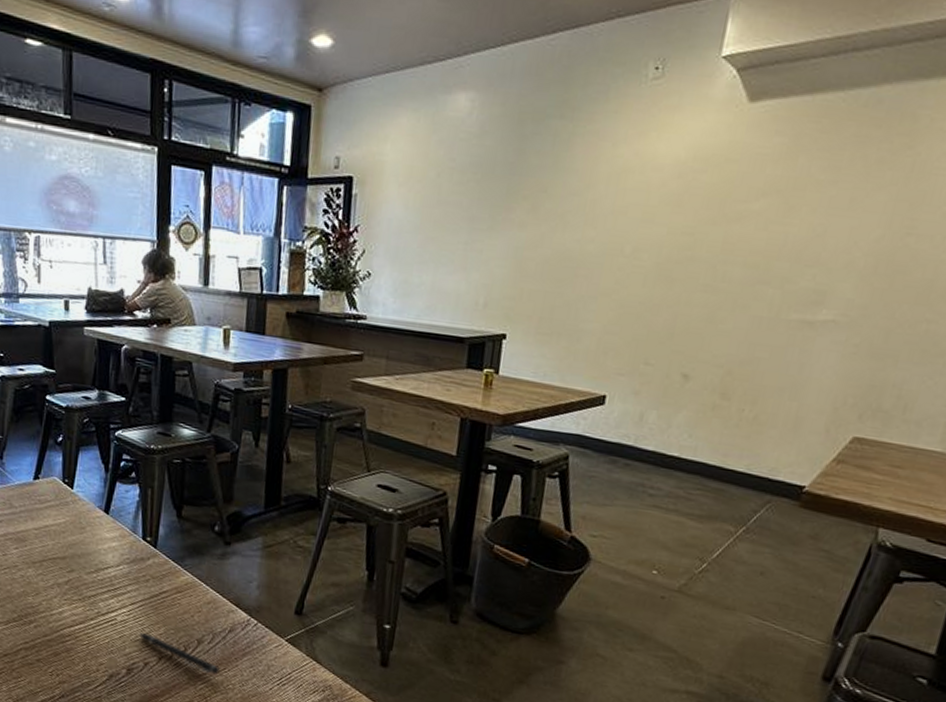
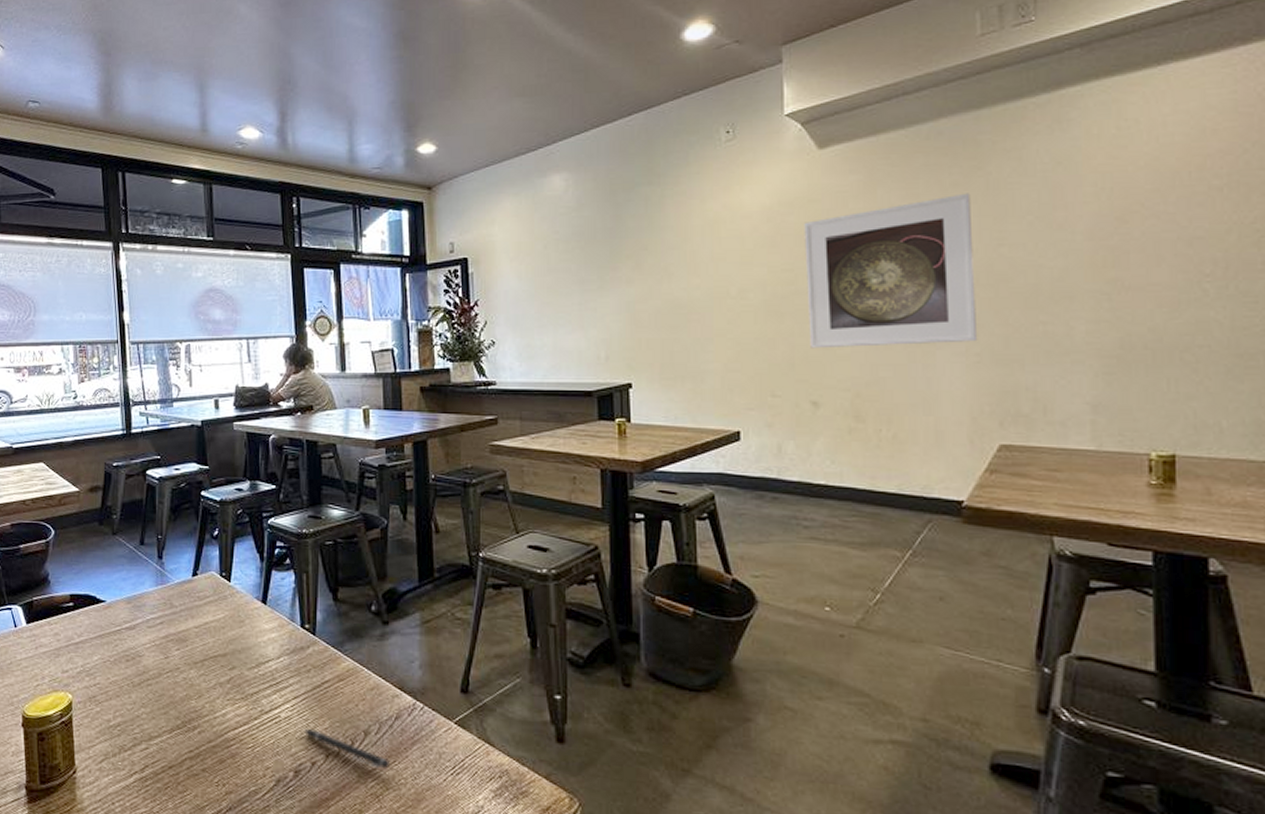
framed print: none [693,172,893,332] -> present [804,193,978,349]

